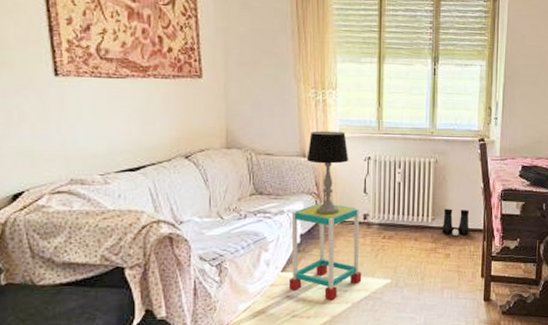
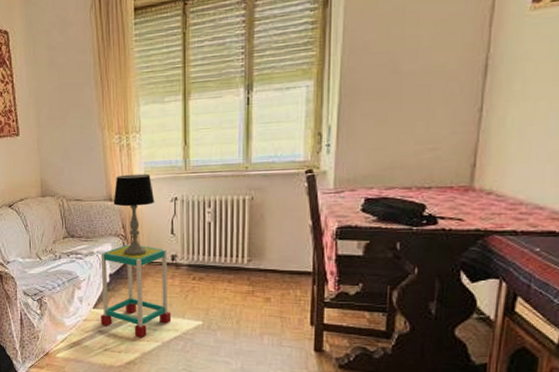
boots: present [442,209,470,236] -> none [260,249,295,278]

